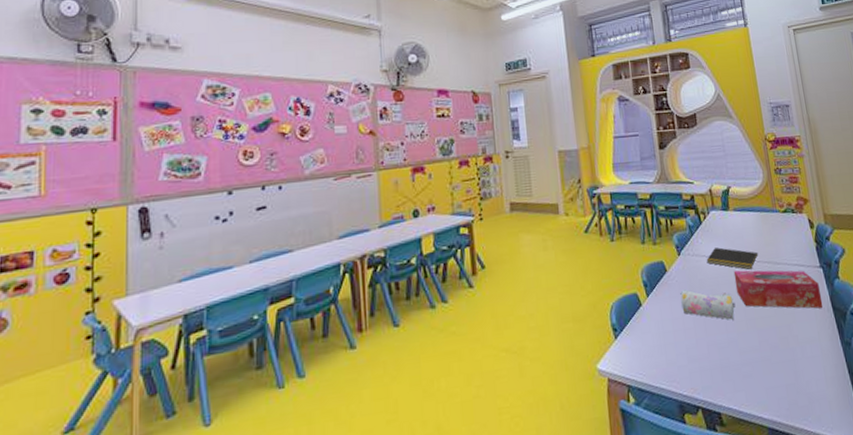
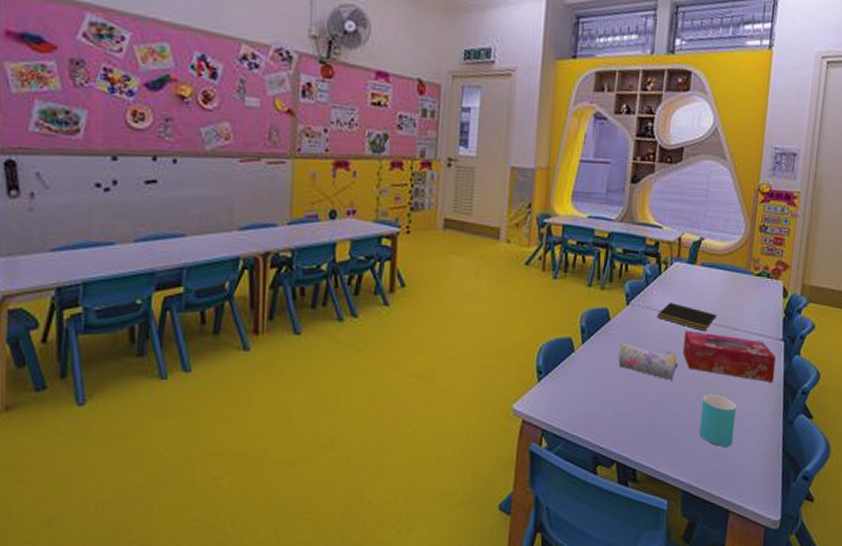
cup: none [764,327,802,378] -> present [699,394,736,446]

